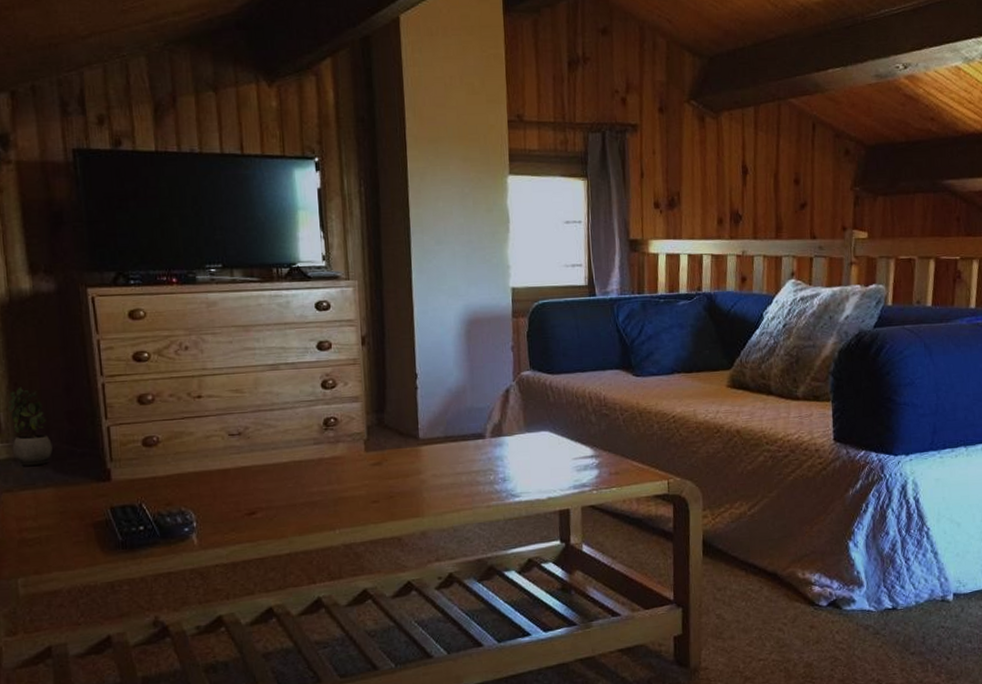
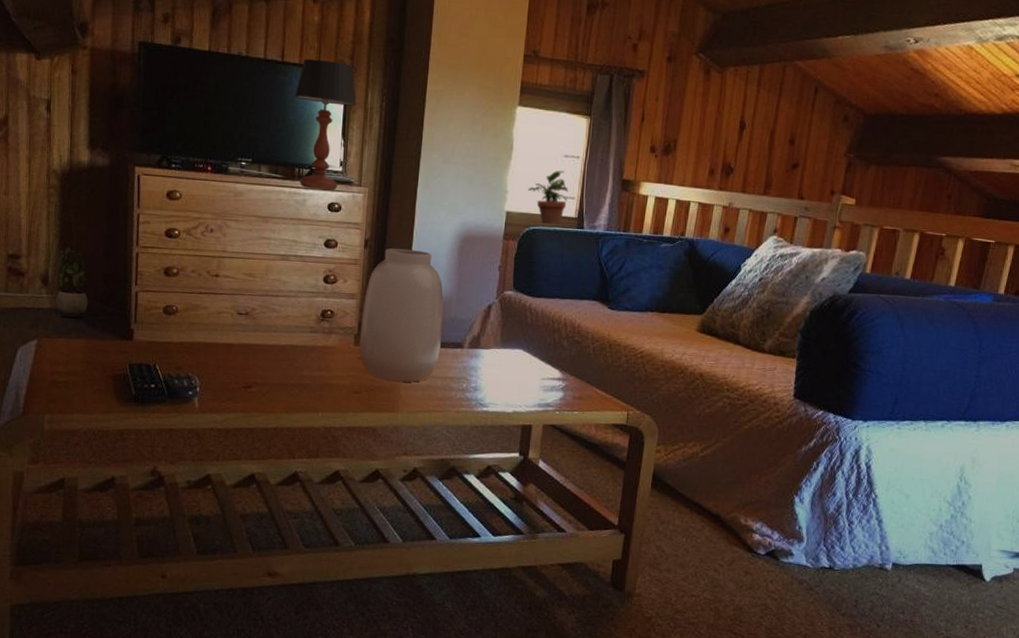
table lamp: none [261,148,332,289] -> present [294,58,357,191]
vase: none [369,340,461,485] -> present [359,248,444,383]
potted plant: none [532,238,575,295] -> present [528,170,569,224]

